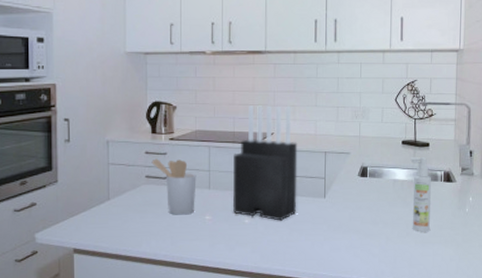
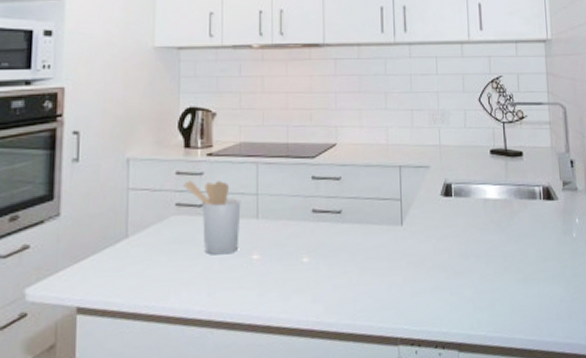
knife block: present [233,105,298,221] -> none [287,109,368,258]
spray bottle: present [410,156,431,232] -> none [501,169,532,266]

